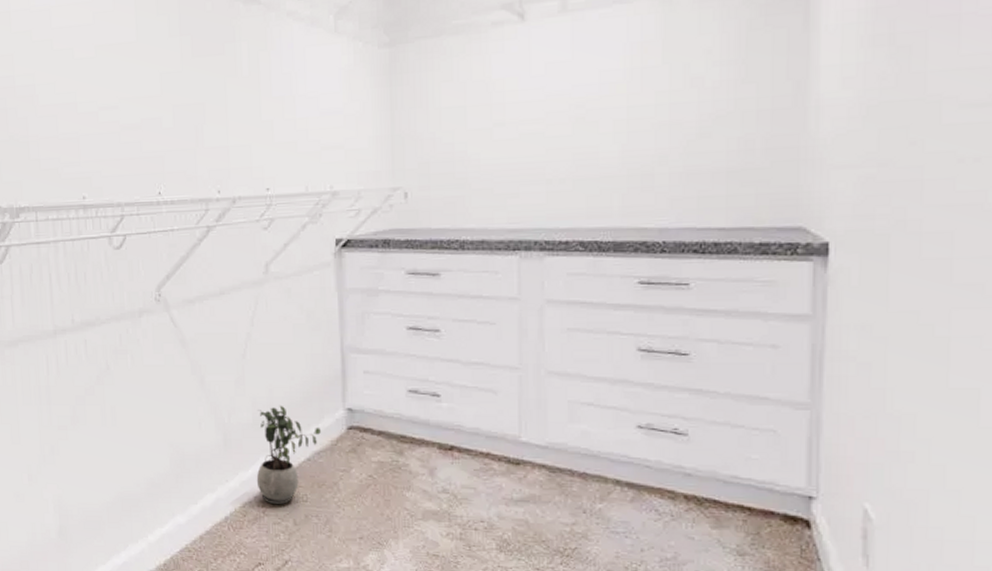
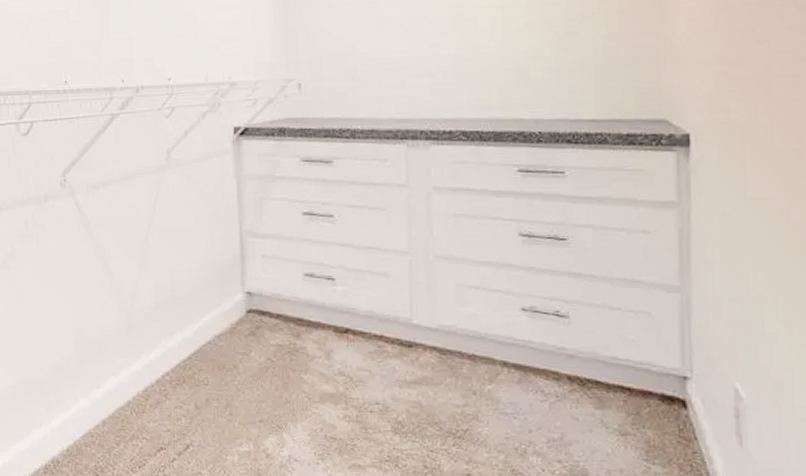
potted plant: present [256,405,321,505] -> none [158,288,221,389]

